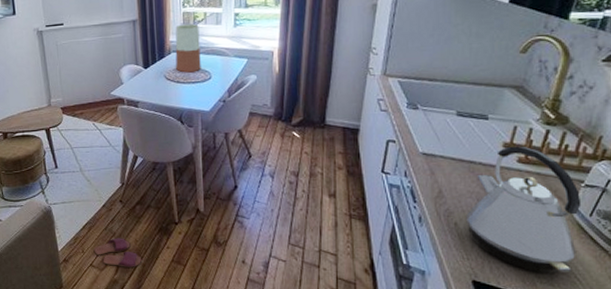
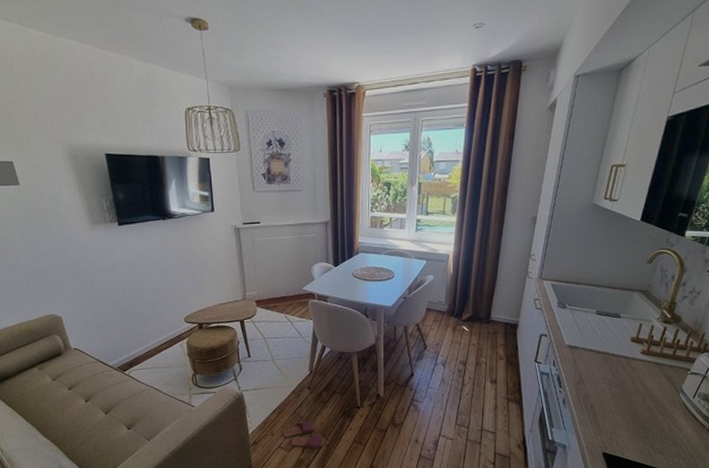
vase: present [175,23,201,73] -> none [363,227,386,272]
kettle: present [466,146,582,273] -> none [600,340,688,445]

